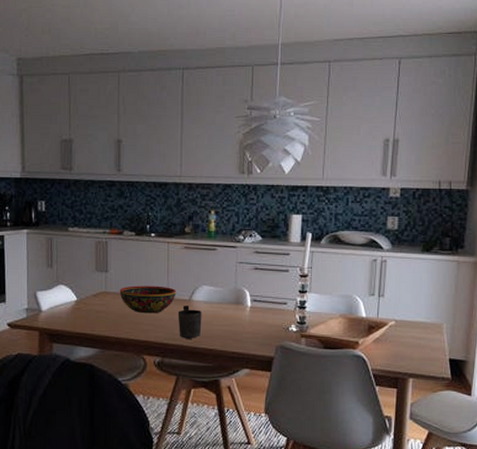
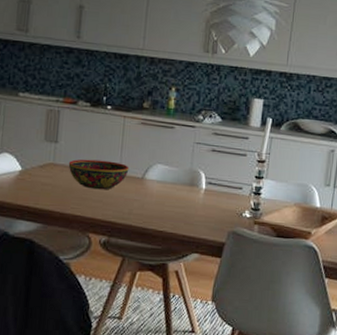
mug: present [177,305,202,340] -> none [128,183,155,220]

